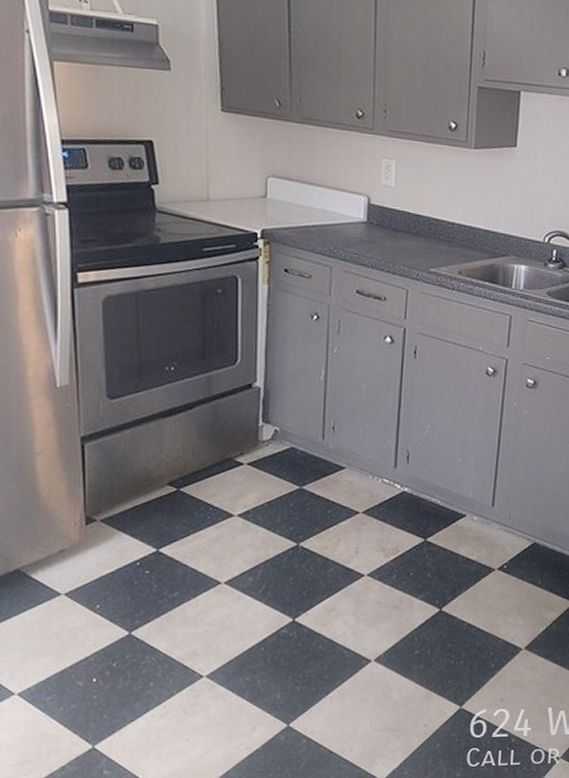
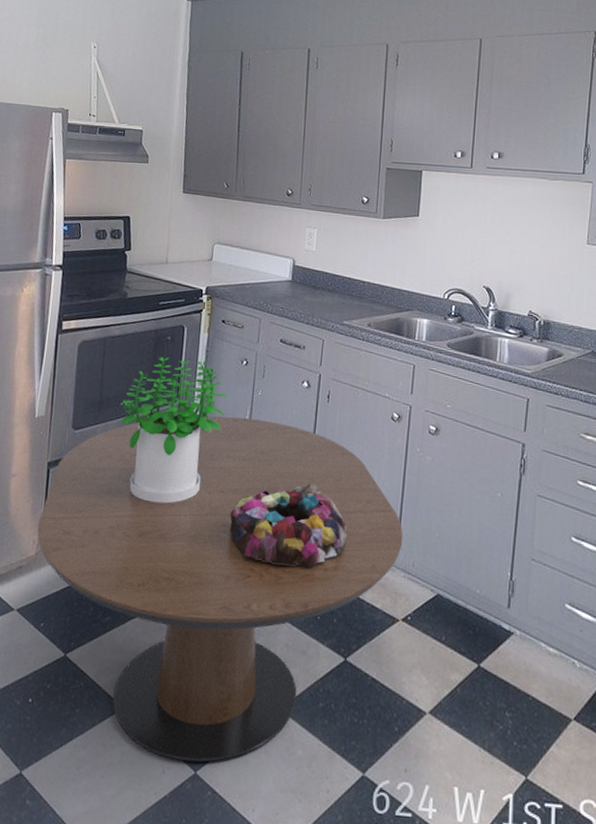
dining table: none [78,377,499,717] -> present [37,416,403,763]
potted plant: none [166,313,296,474] -> present [120,357,226,504]
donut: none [308,443,439,527] -> present [230,483,347,567]

